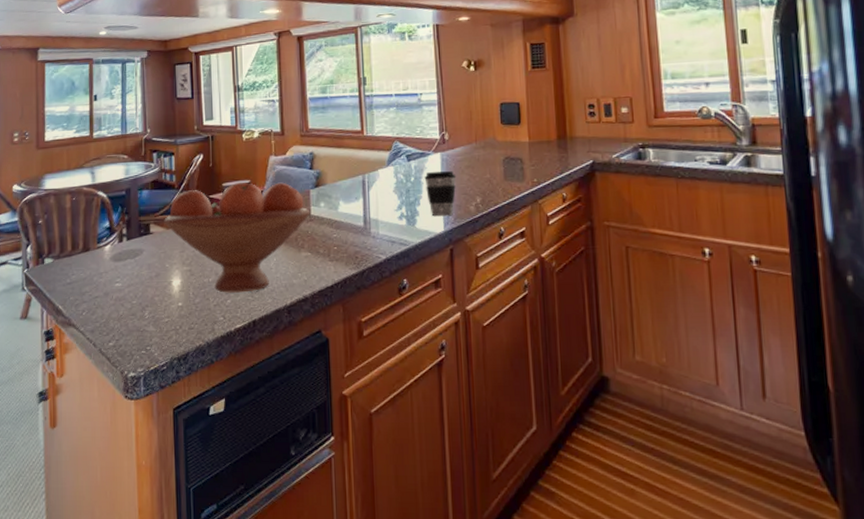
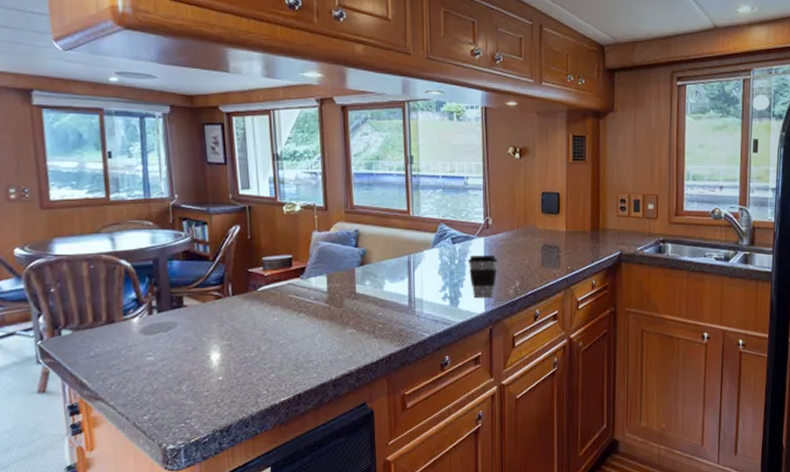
fruit bowl: present [164,182,310,293] -> none [198,256,356,368]

